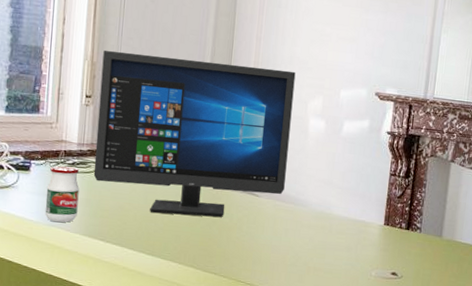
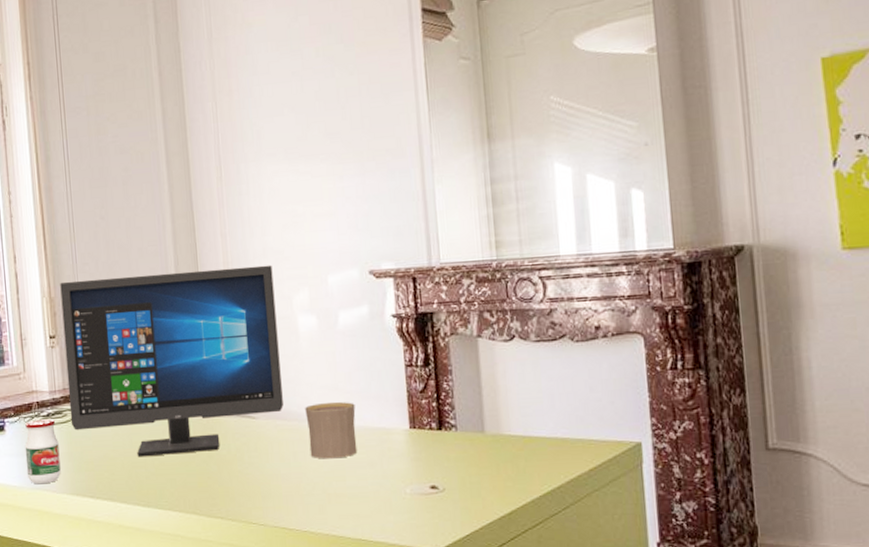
cup: none [299,193,344,240] -> present [305,401,358,459]

